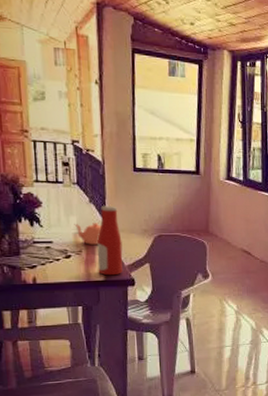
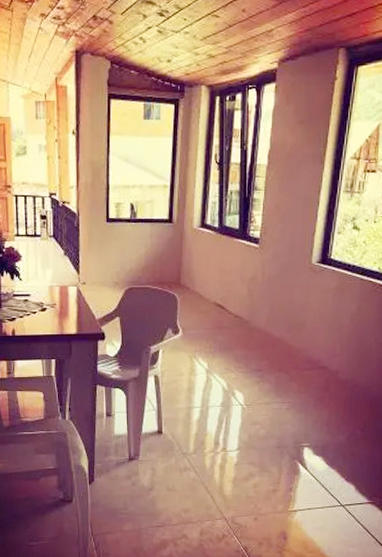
teapot: present [74,223,102,245] -> none [50,275,75,298]
bottle: present [97,206,123,276] -> none [70,258,94,329]

